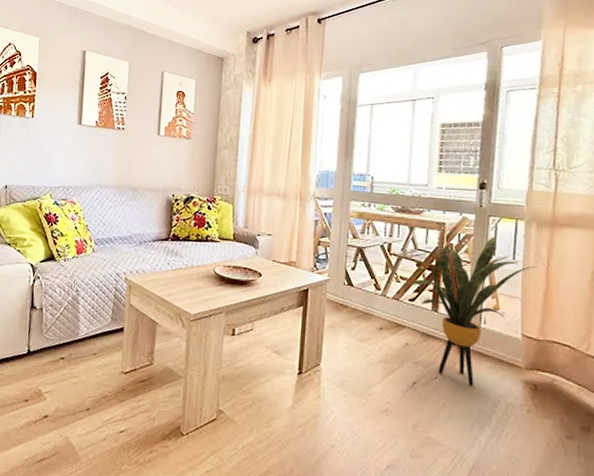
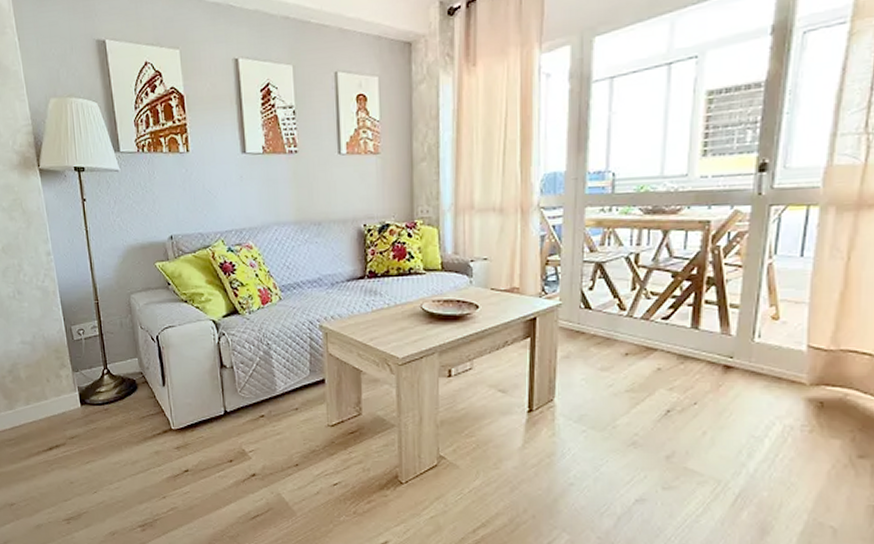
house plant: present [409,237,538,386] -> none [662,231,835,410]

